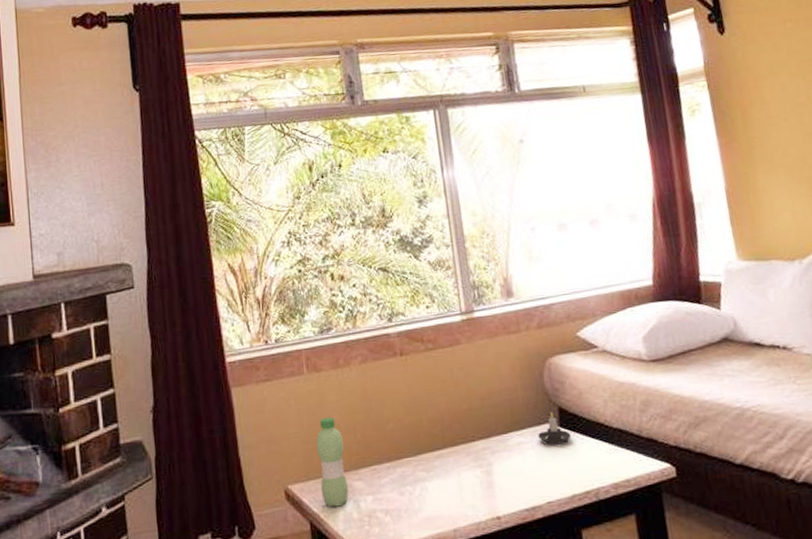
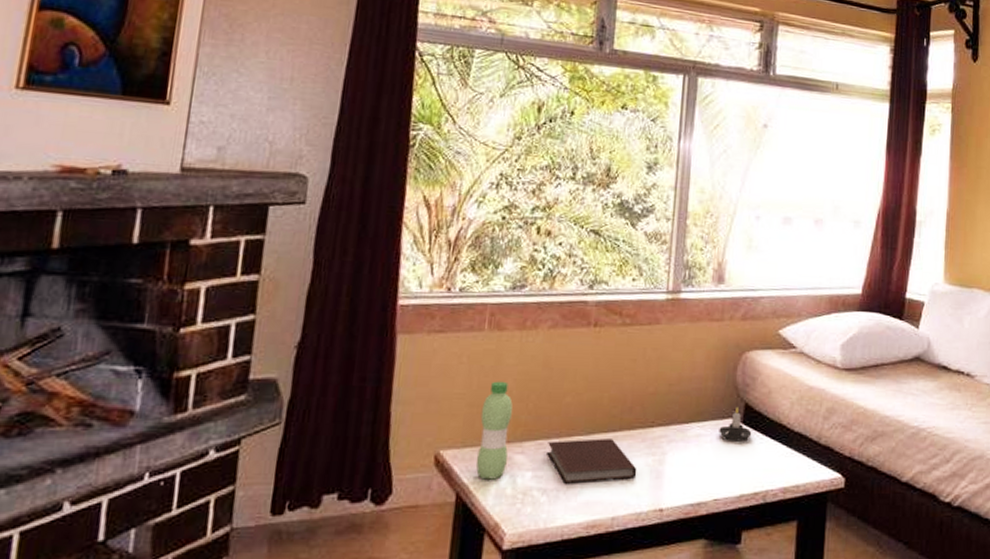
notebook: none [381,457,469,503] -> present [547,438,637,484]

